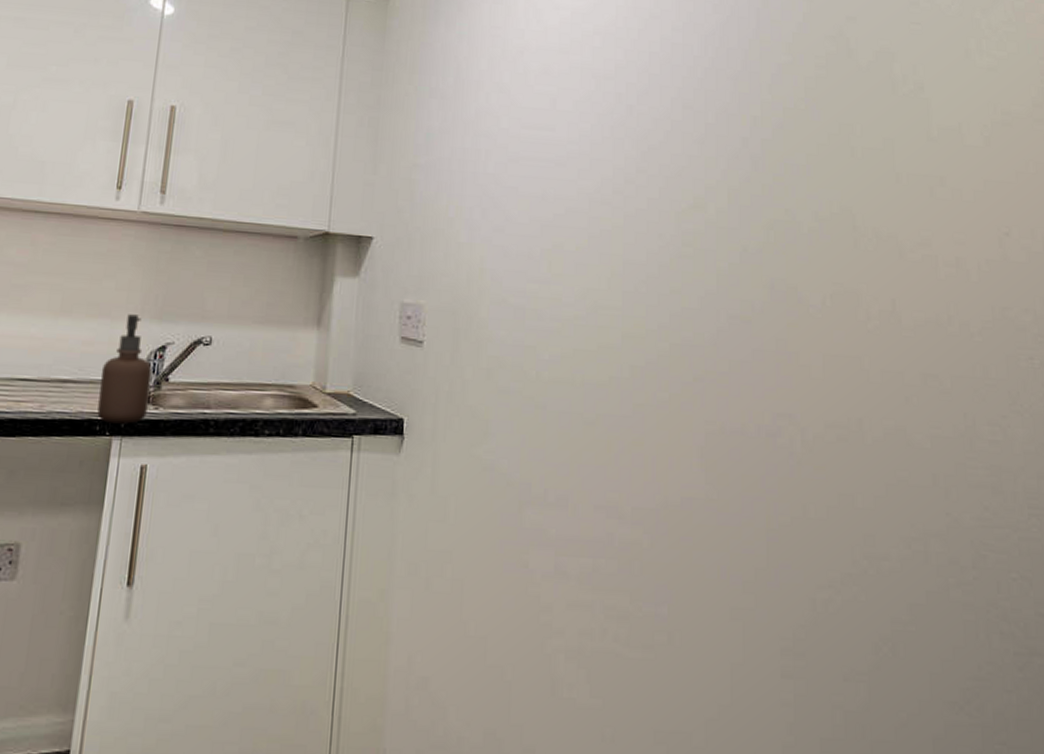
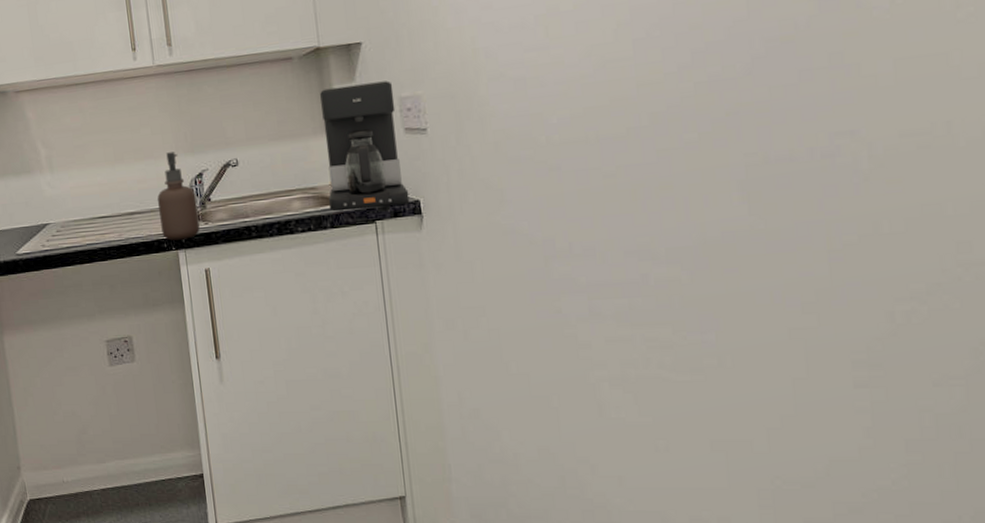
coffee maker: none [306,278,397,422] -> present [320,81,410,212]

